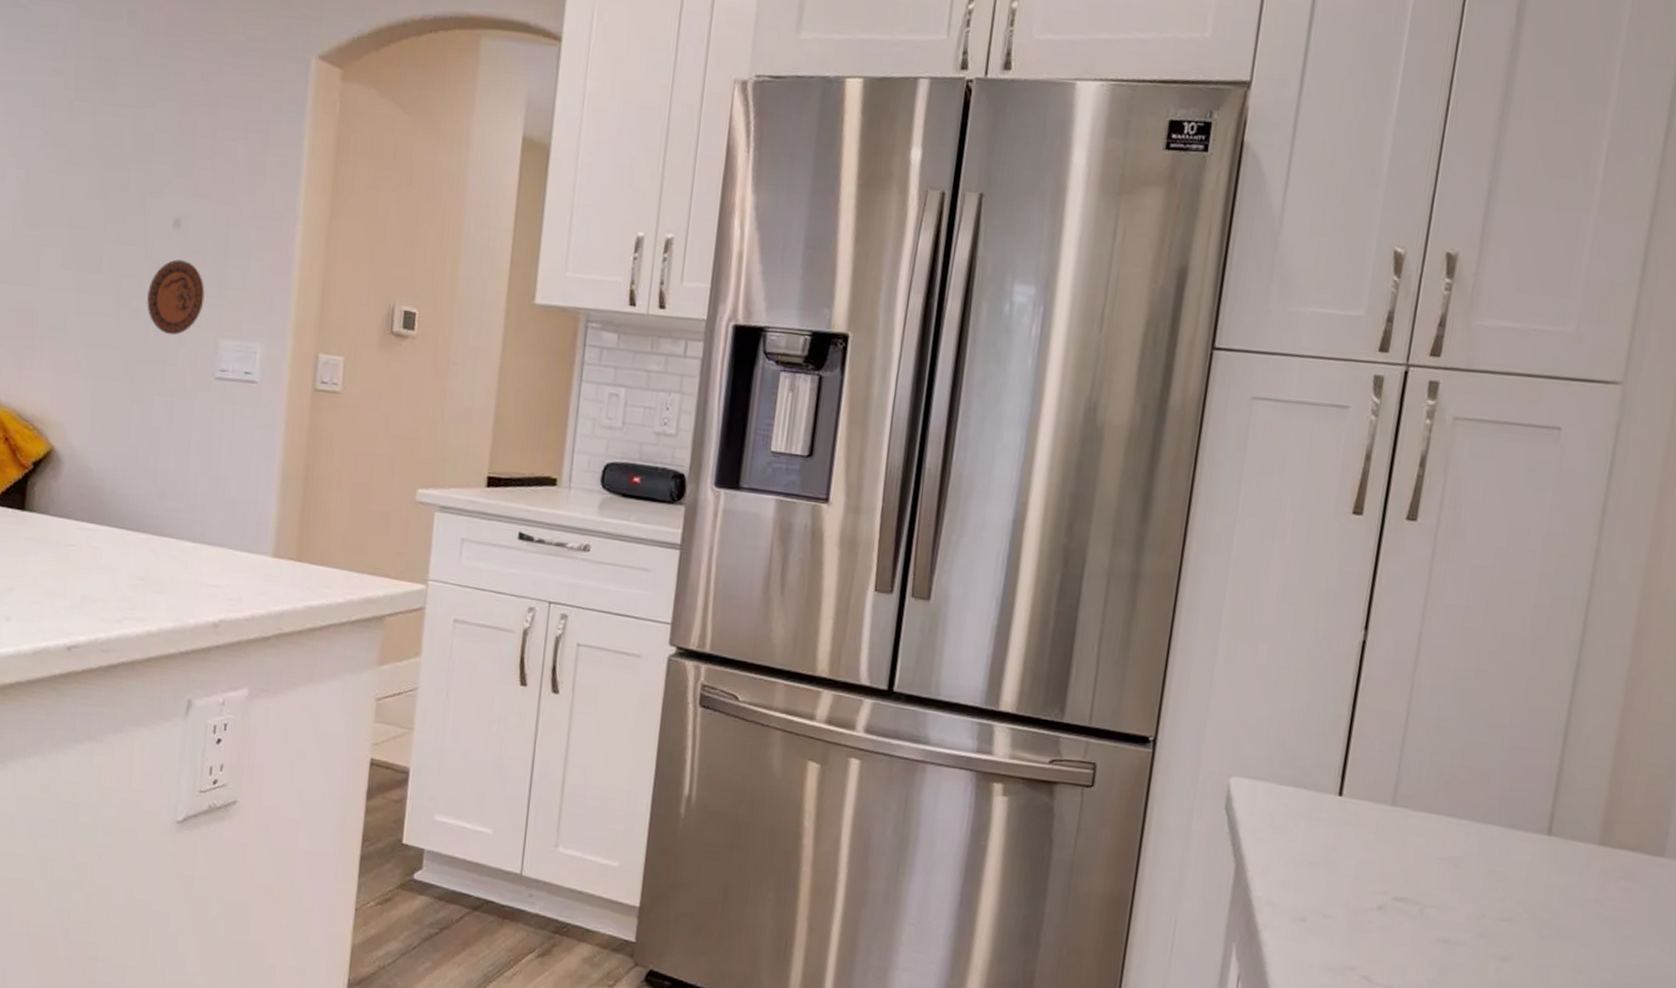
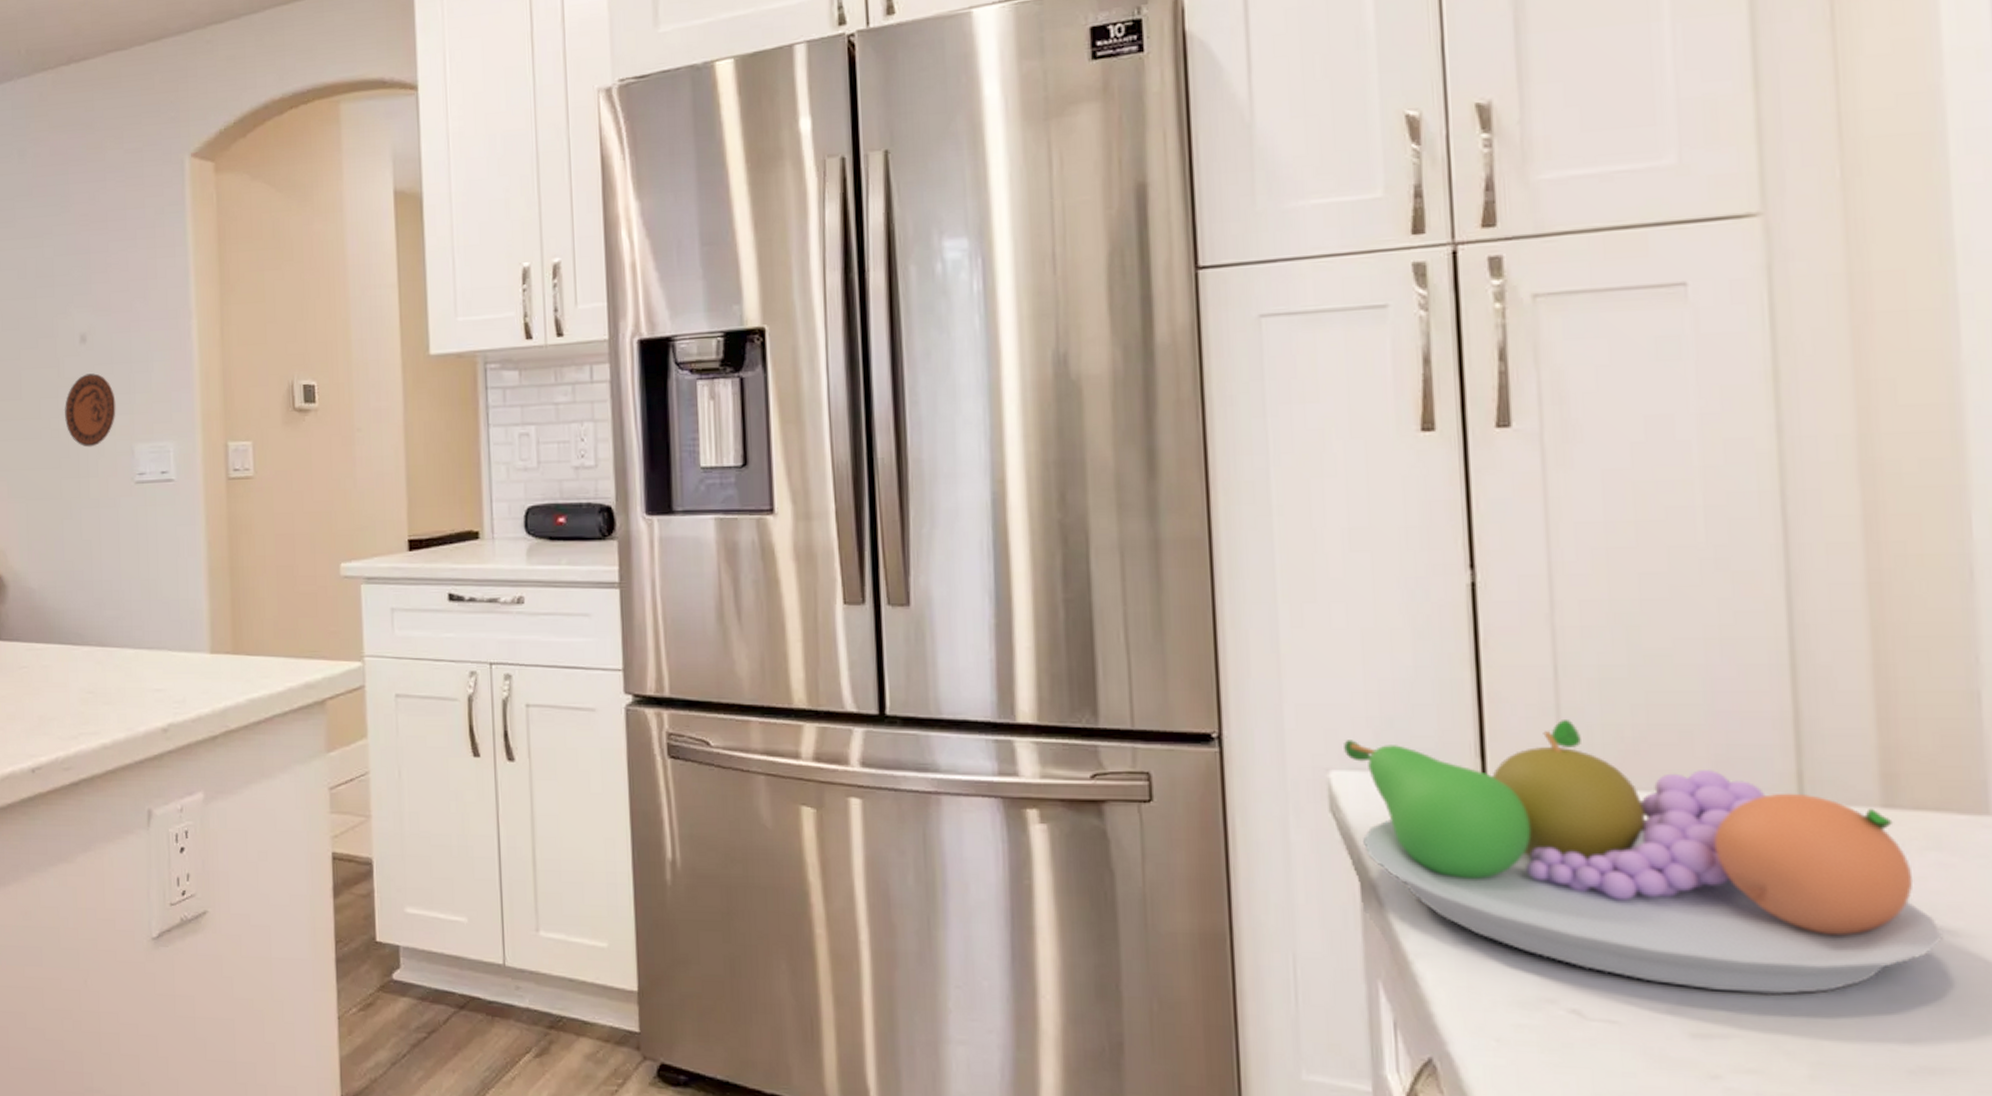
fruit bowl: none [1243,753,1616,976] -> present [1344,720,1942,994]

